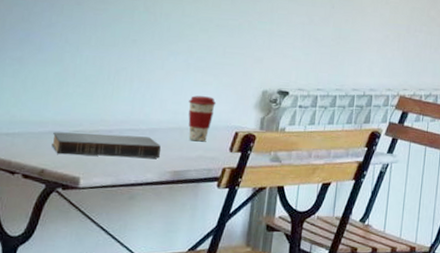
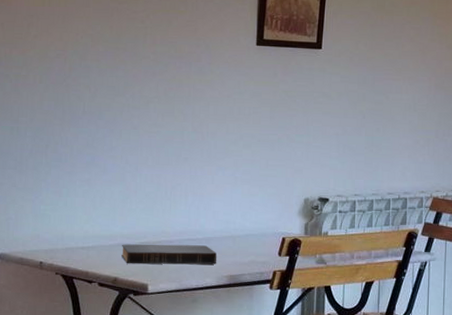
coffee cup: present [188,95,217,142] -> none [238,206,264,248]

